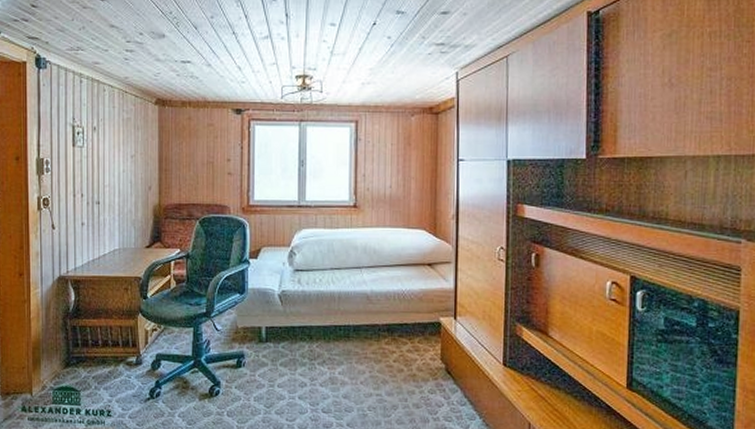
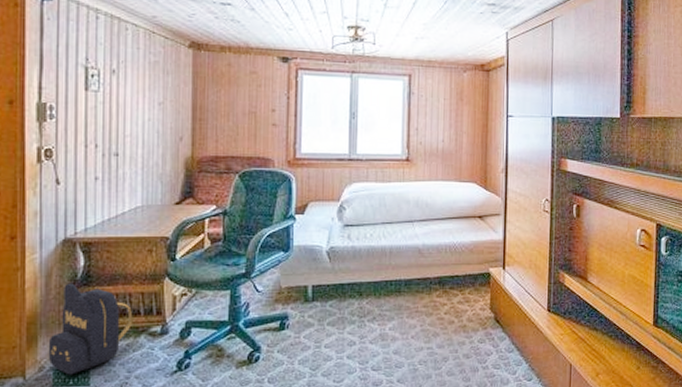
backpack: none [48,315,114,395] -> present [48,283,133,375]

